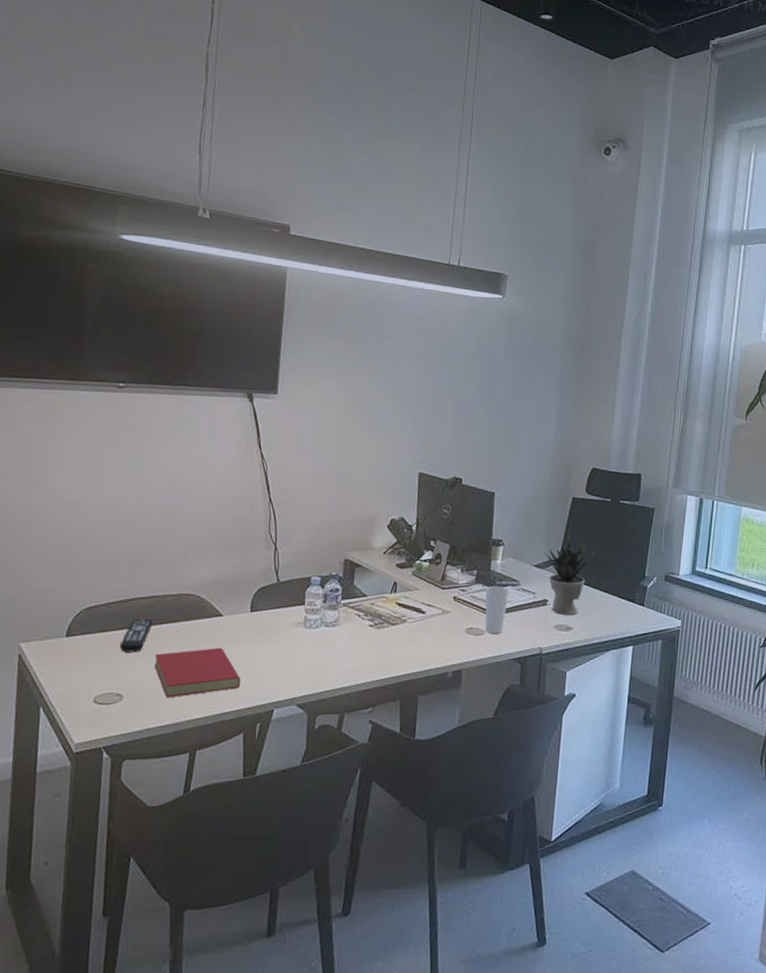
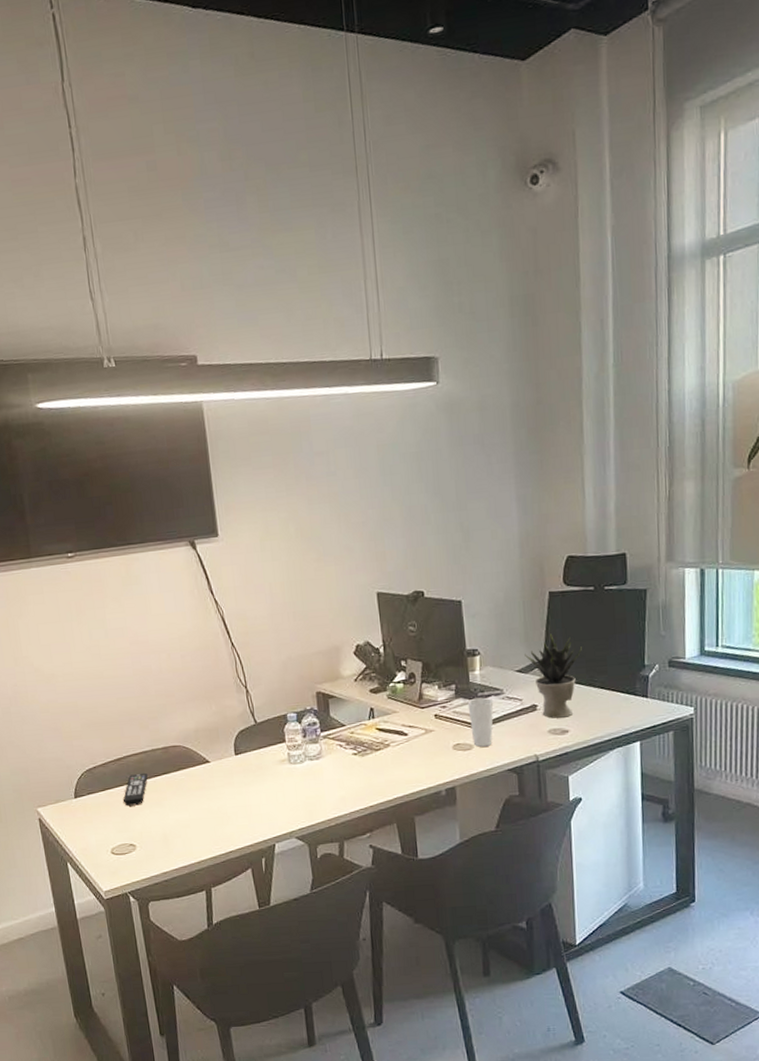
book: present [154,647,241,698] -> none [156,791,240,843]

